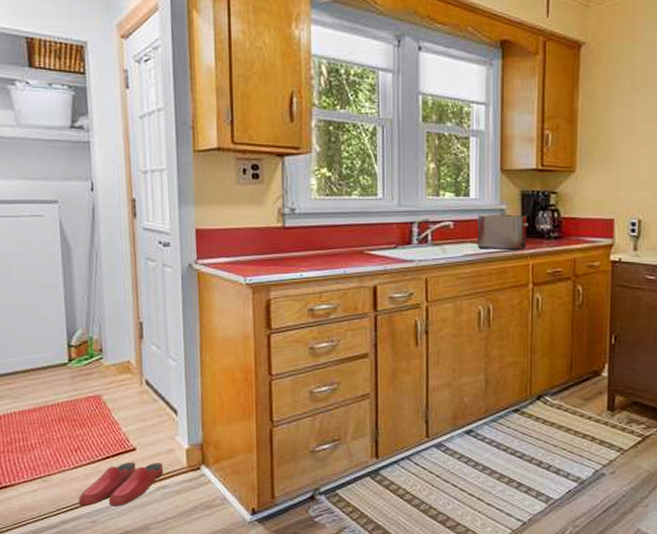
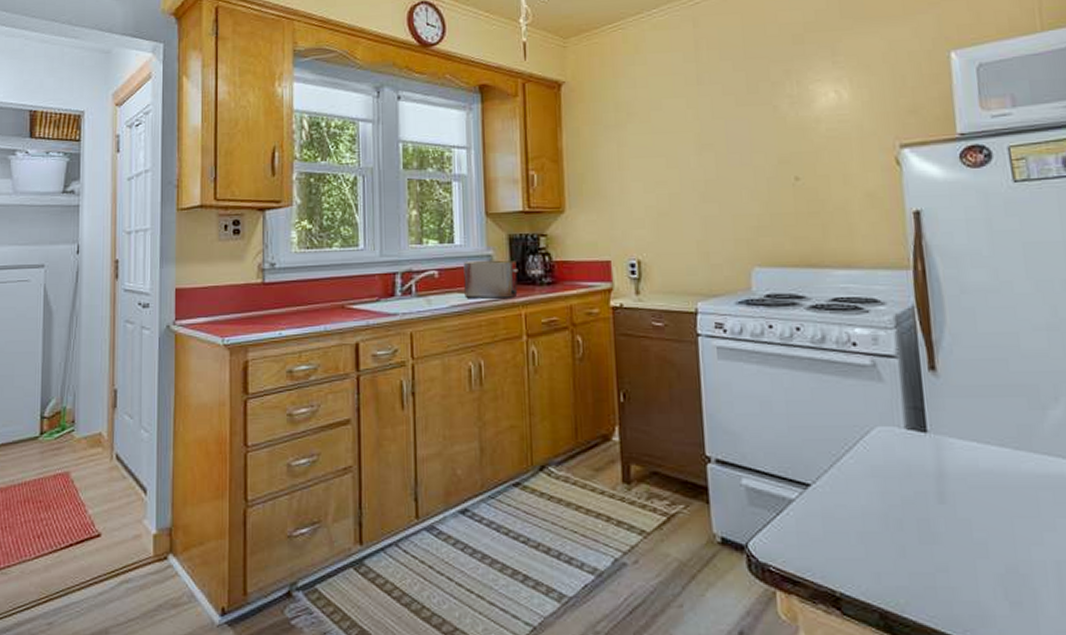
slippers: present [79,462,164,506] -> none [37,551,129,605]

